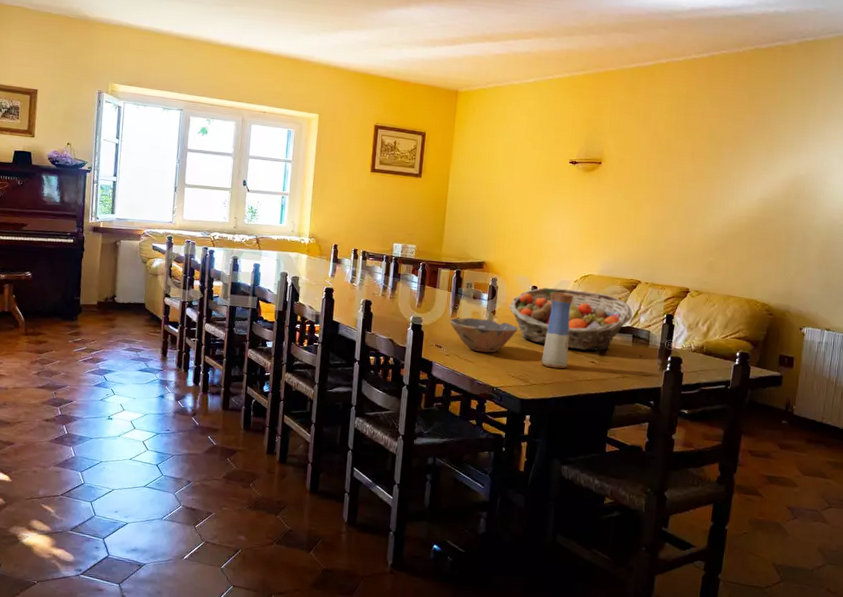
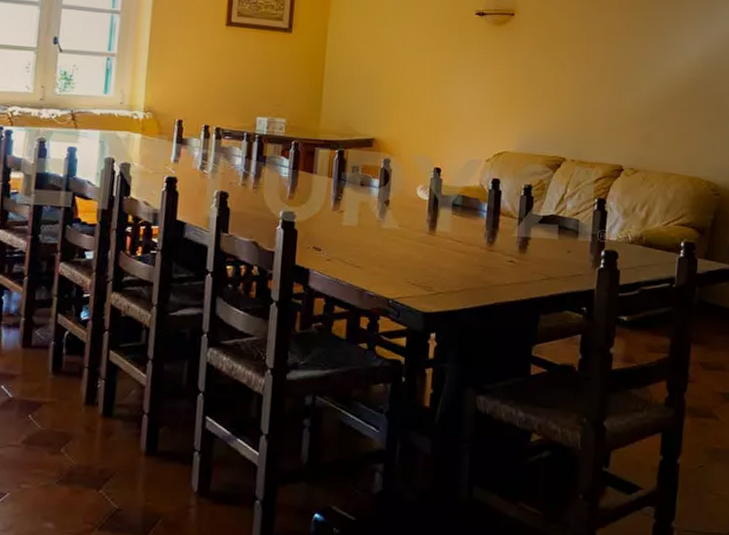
bowl: present [450,317,518,353] -> none [331,210,418,255]
fruit basket: present [509,288,633,351] -> none [406,169,558,247]
vase: present [541,292,574,369] -> none [448,174,486,272]

